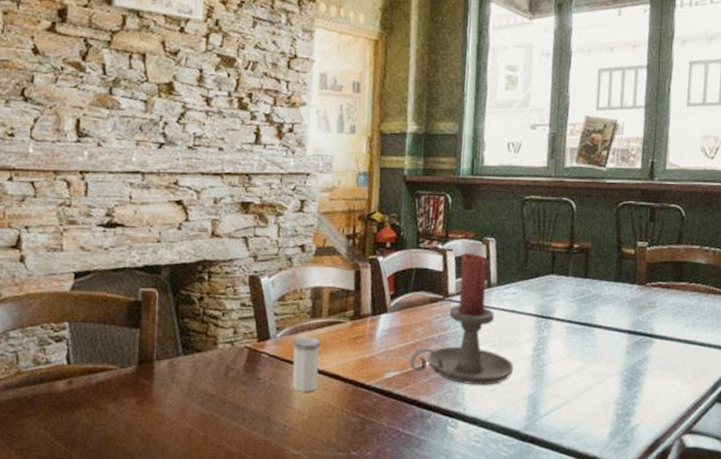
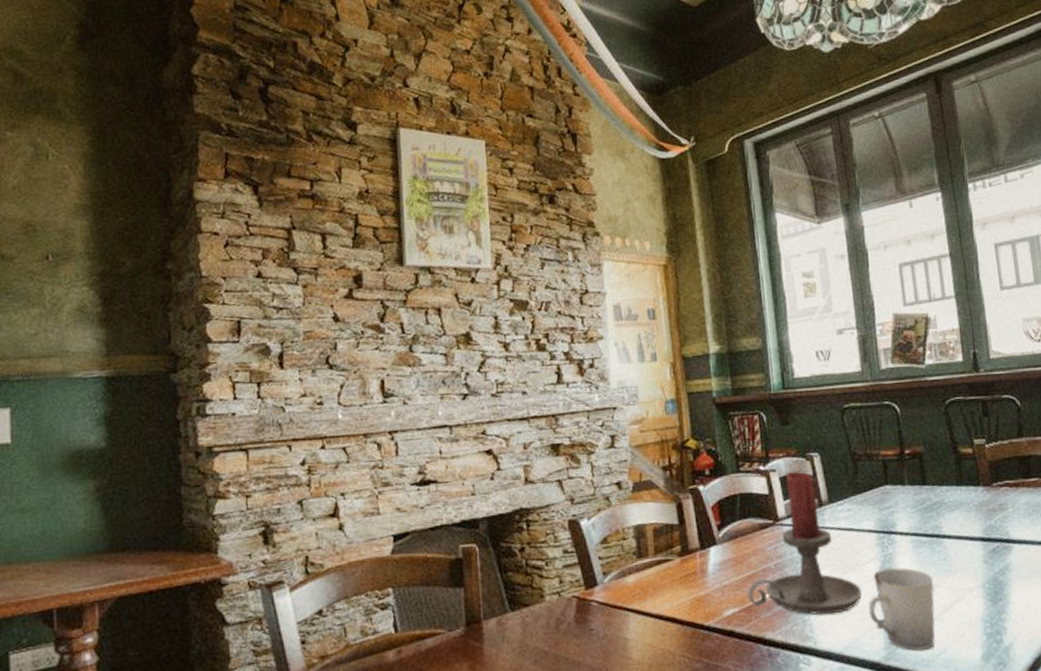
salt shaker: present [292,337,321,392] -> none [622,579,655,640]
cup: none [516,348,580,425] -> present [868,567,936,652]

